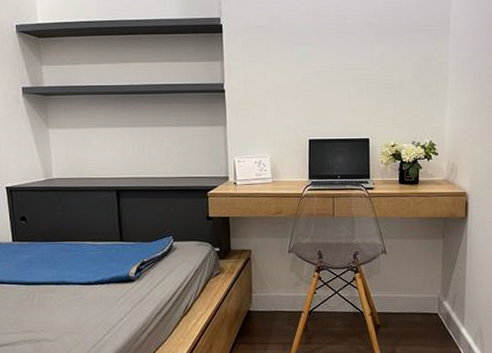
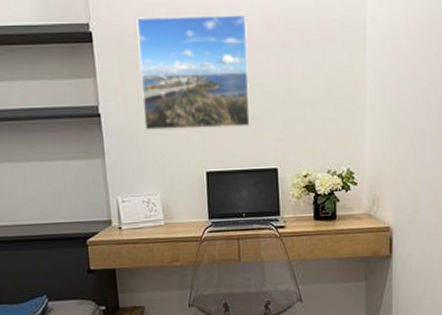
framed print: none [258,11,348,105] -> present [136,14,251,131]

